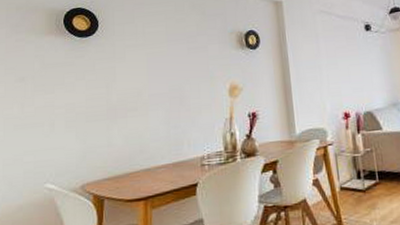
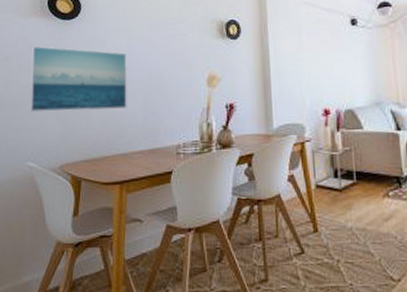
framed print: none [47,64,150,132] -> present [29,46,128,112]

